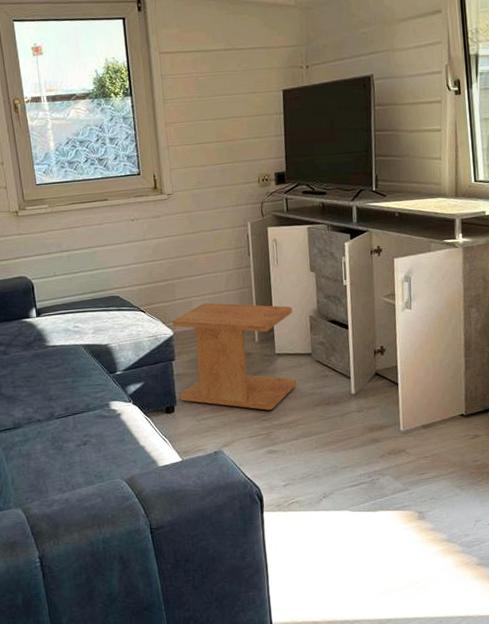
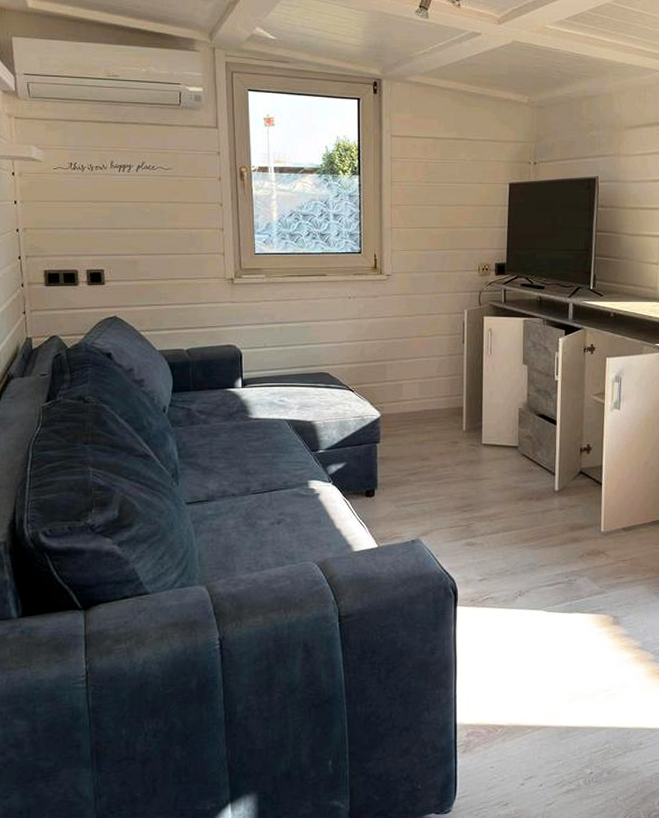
side table: present [173,302,297,410] -> none [380,387,502,501]

